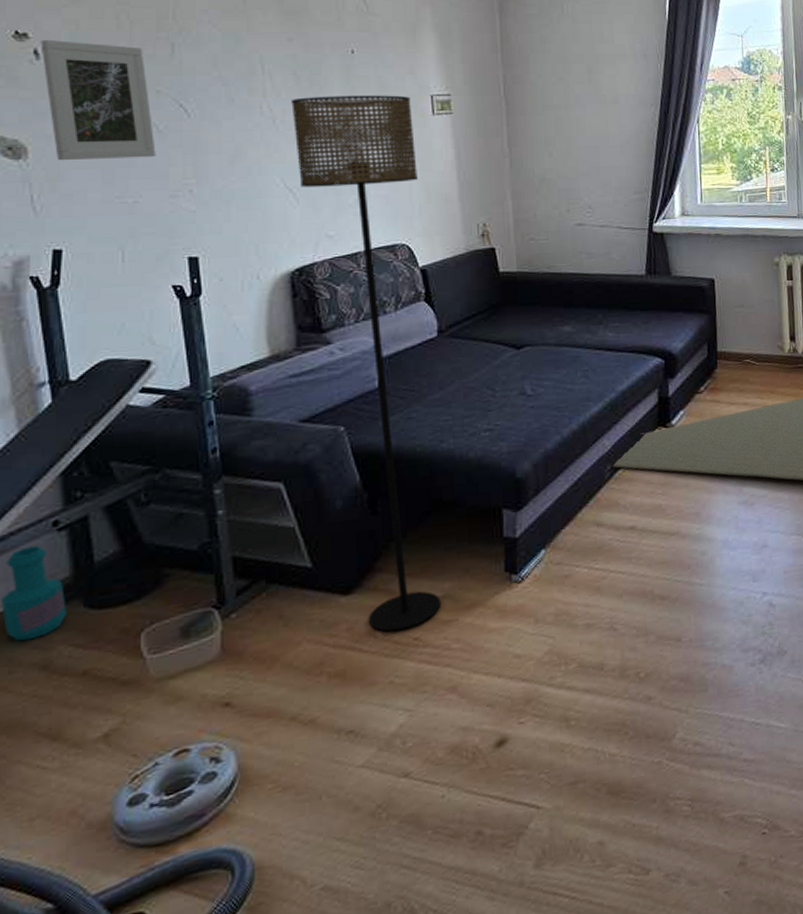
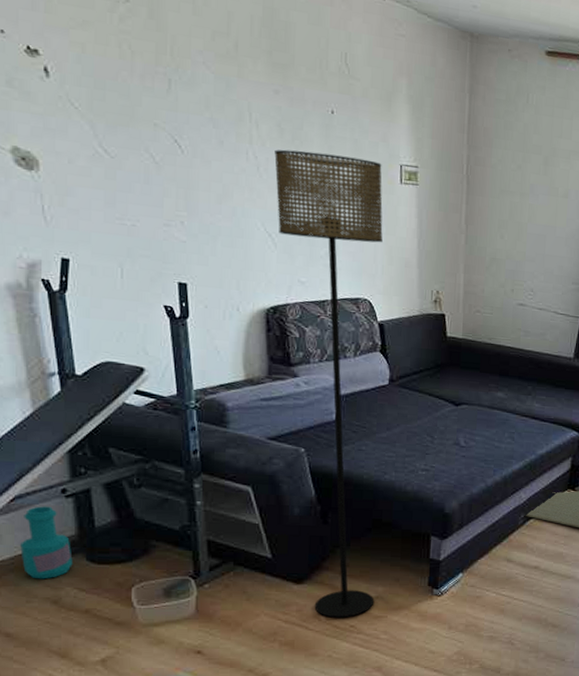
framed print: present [40,39,156,161] -> none [50,58,152,187]

